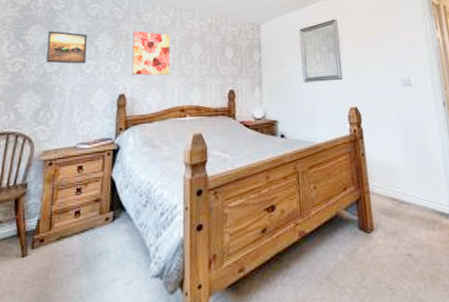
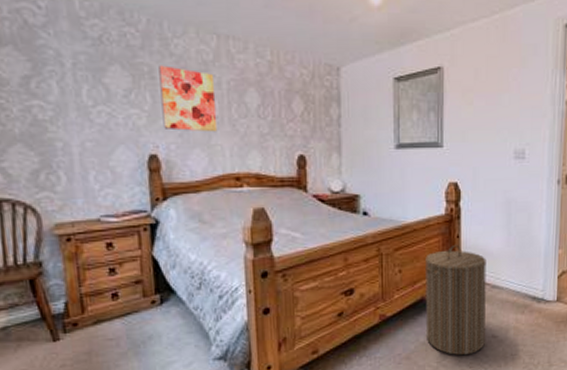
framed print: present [46,31,88,64] -> none [28,57,95,110]
laundry hamper: none [336,161,401,276] -> present [425,244,486,356]

